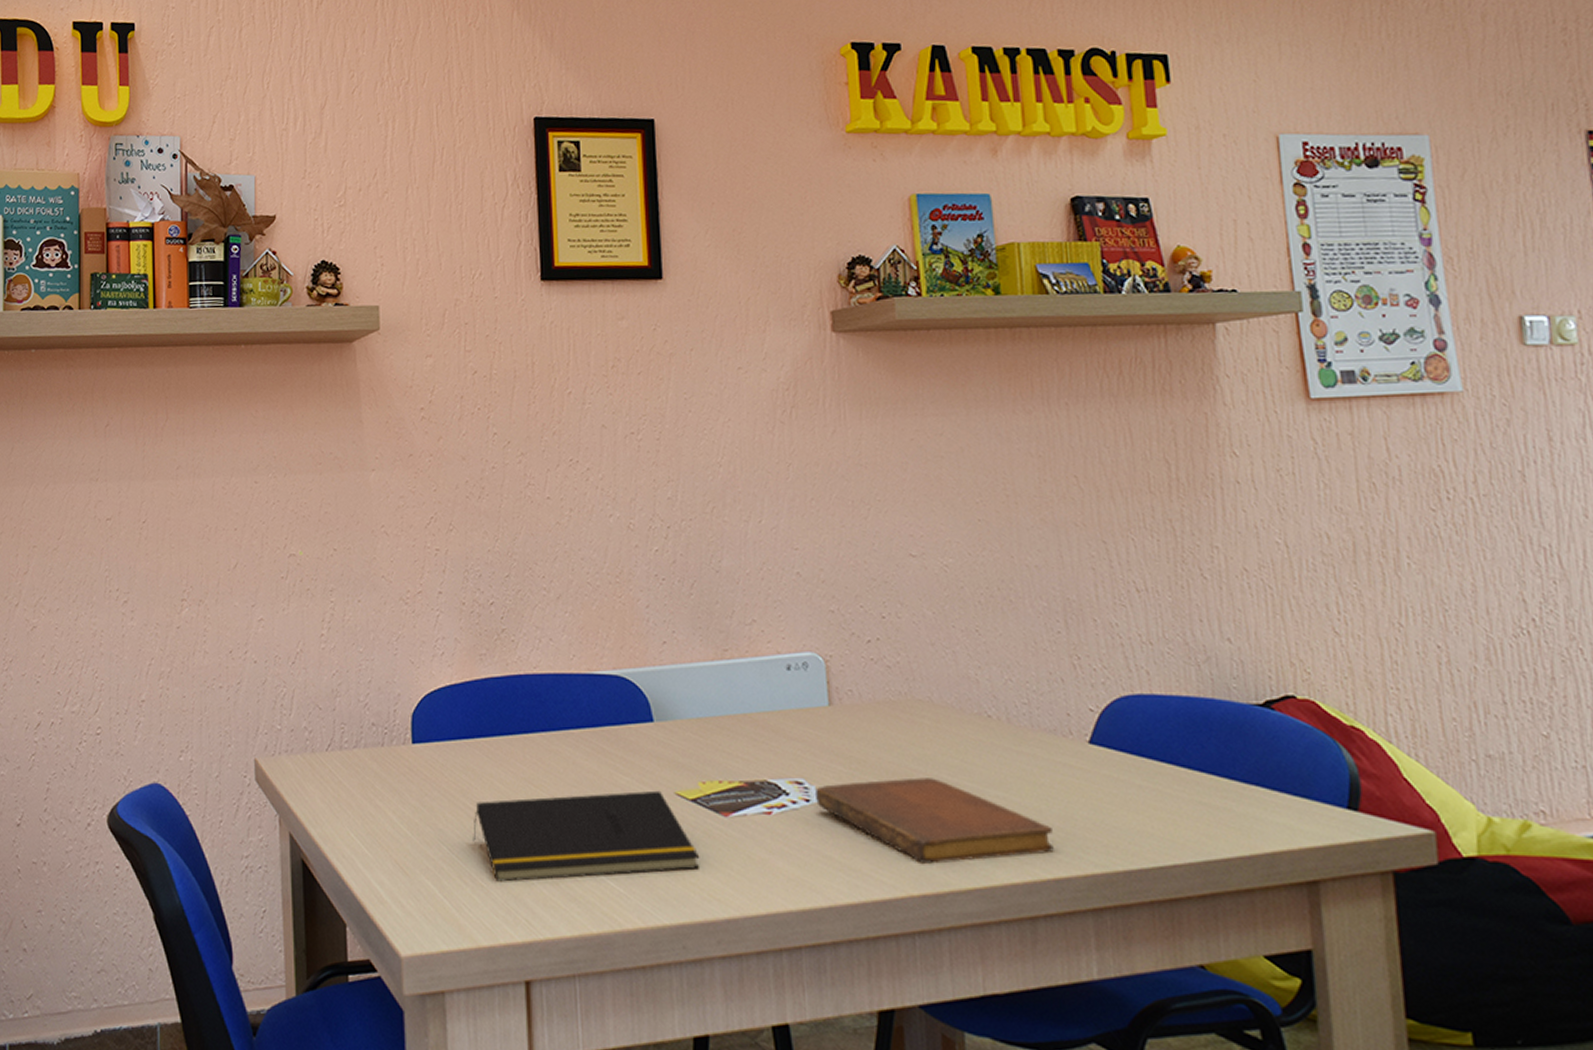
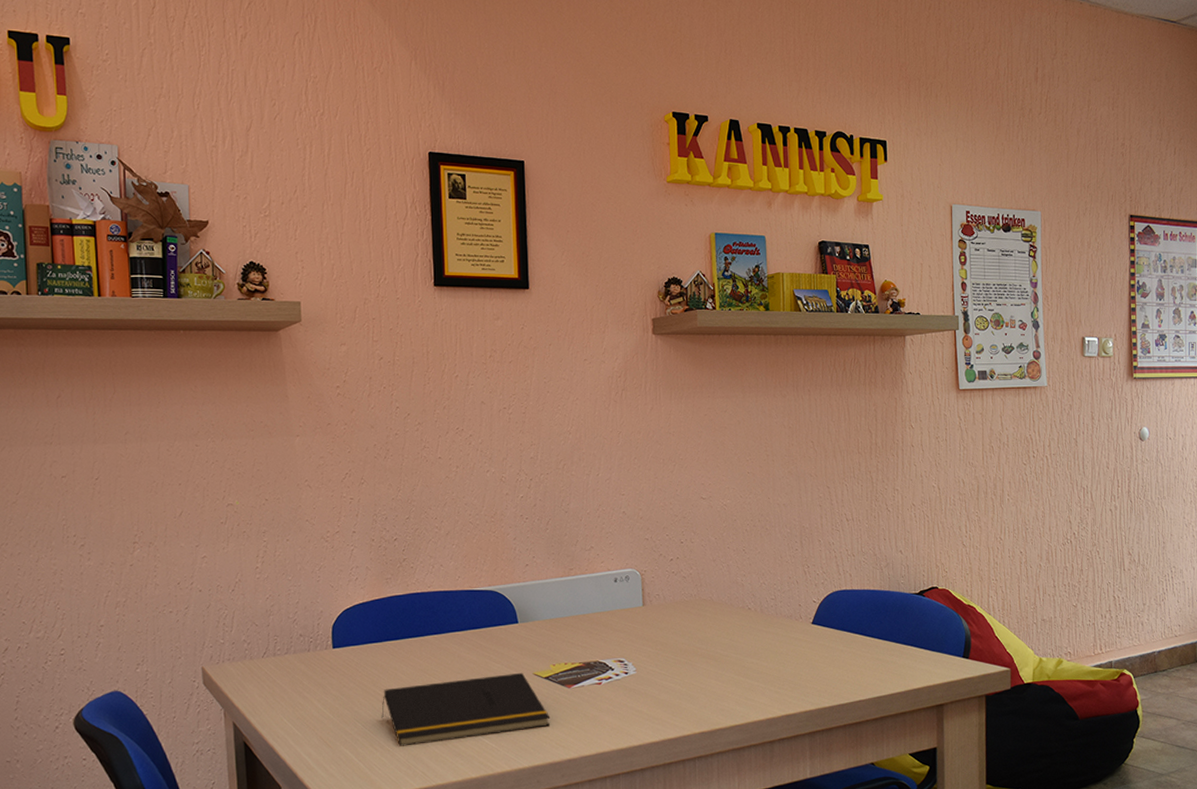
notebook: present [816,777,1054,864] -> none [632,652,786,711]

